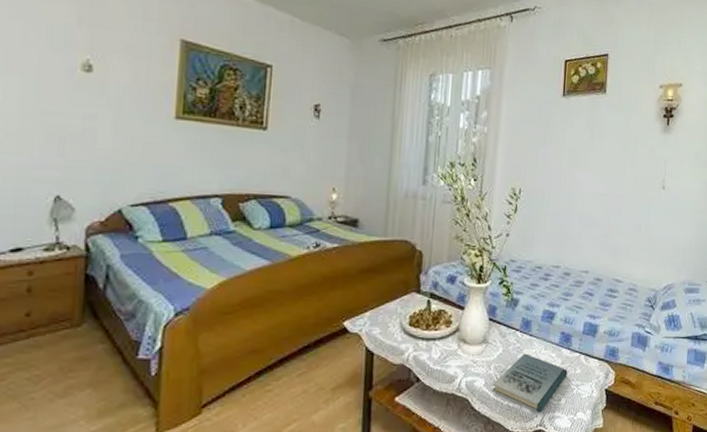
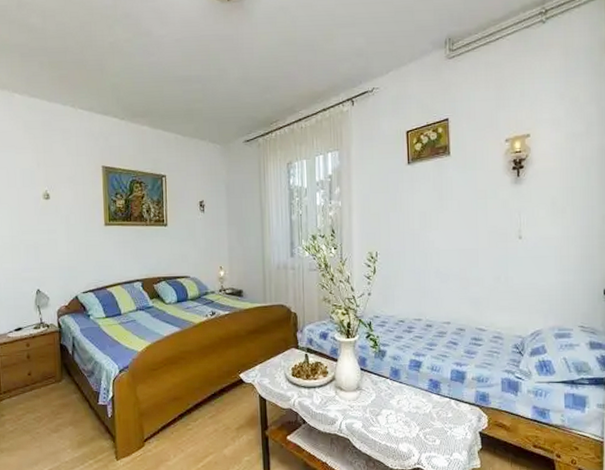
book: present [491,353,568,413] -> none [369,399,440,453]

